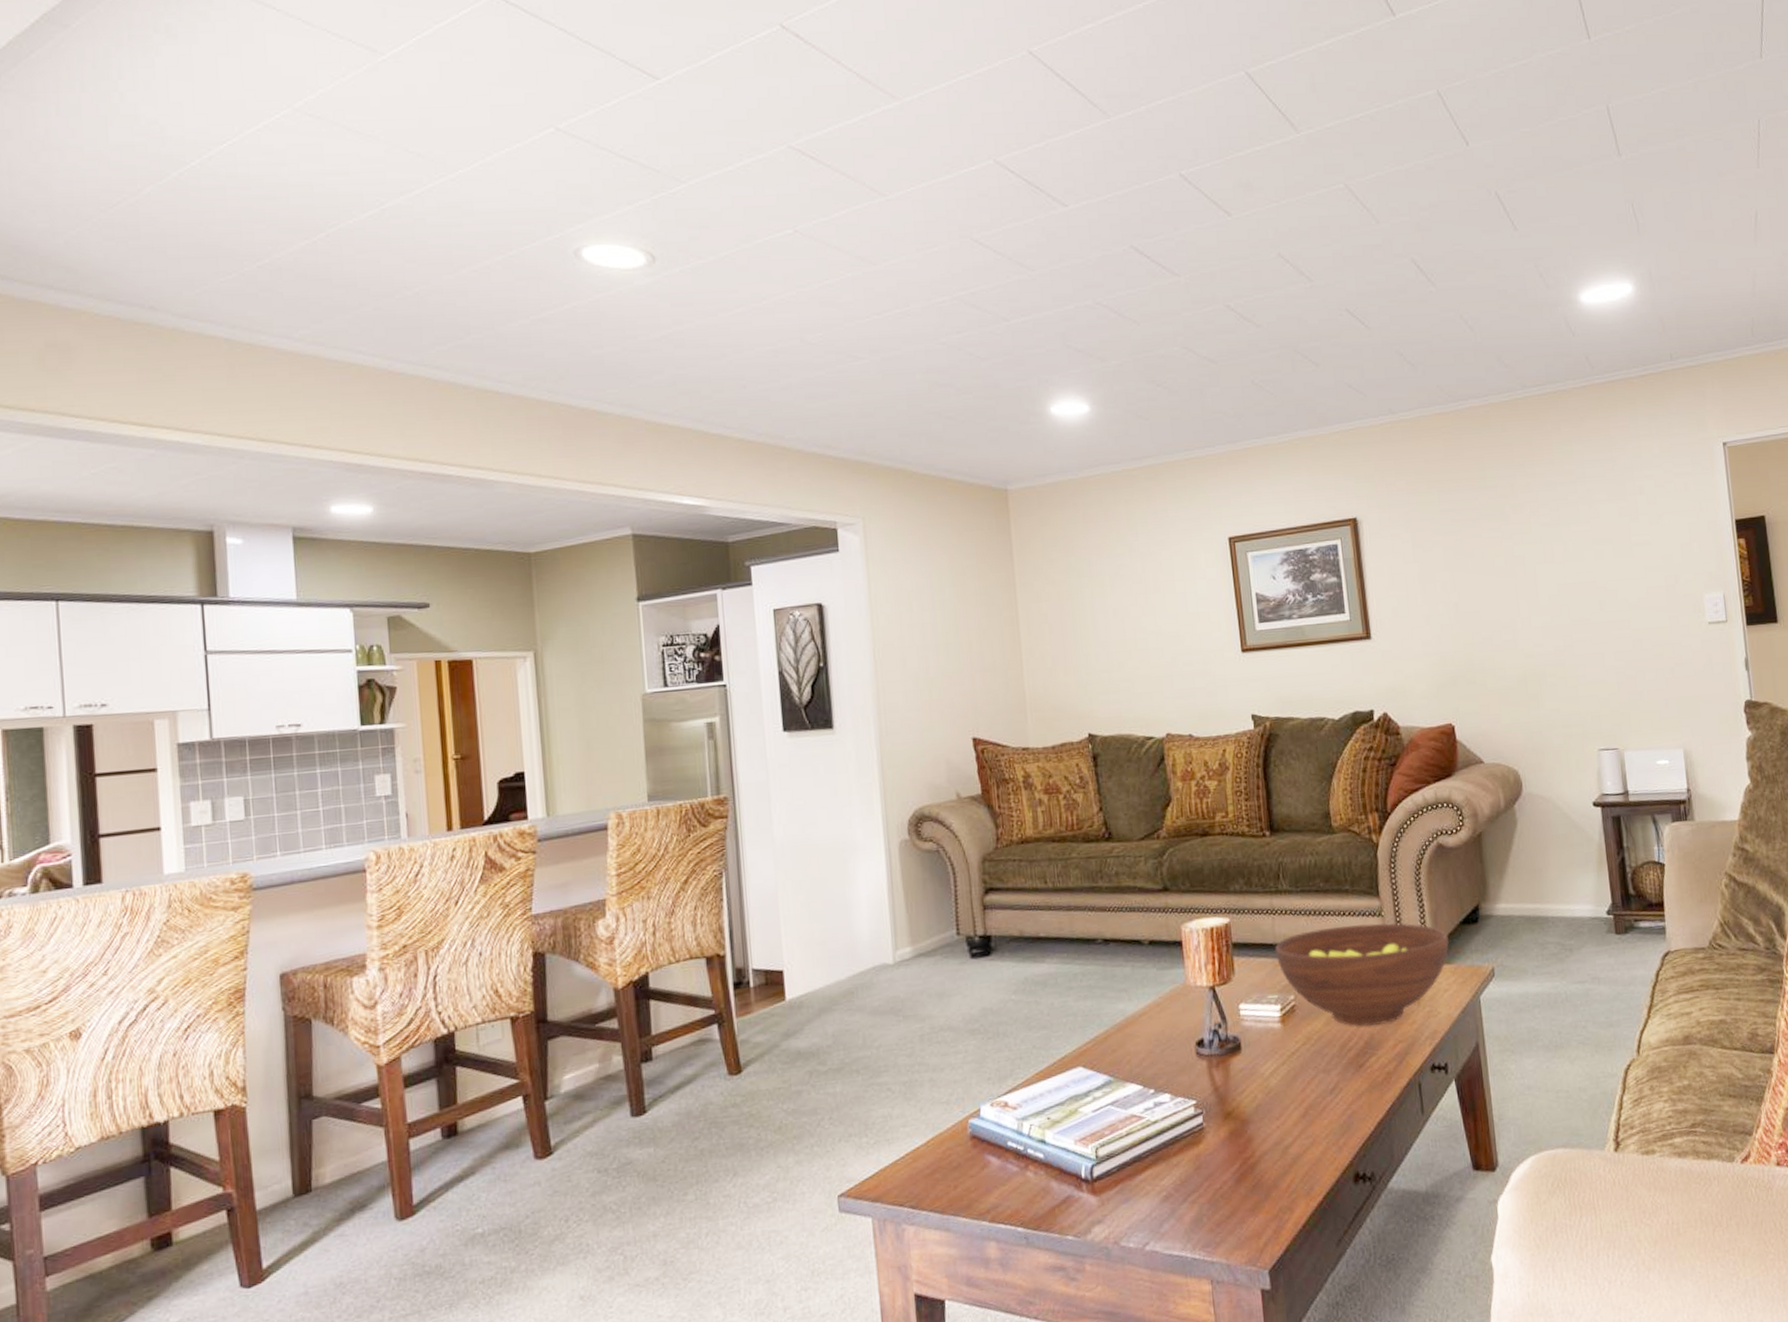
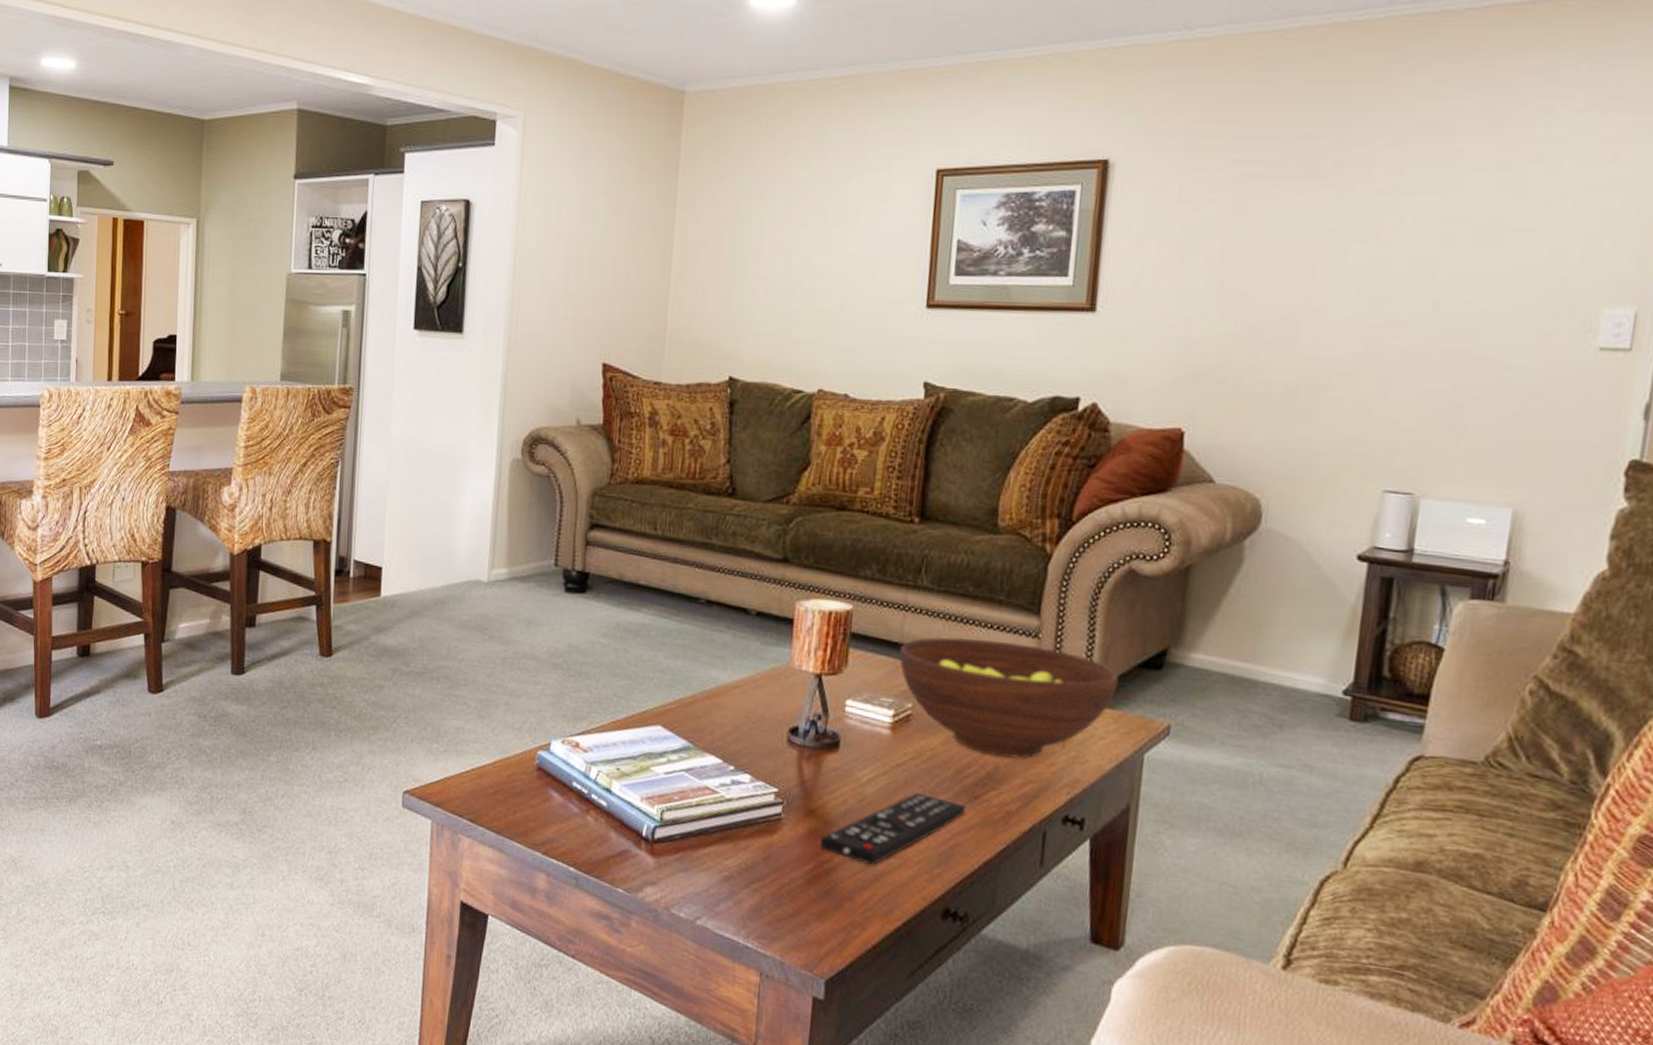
remote control: none [1241,1073,1355,1151] -> present [820,792,967,866]

